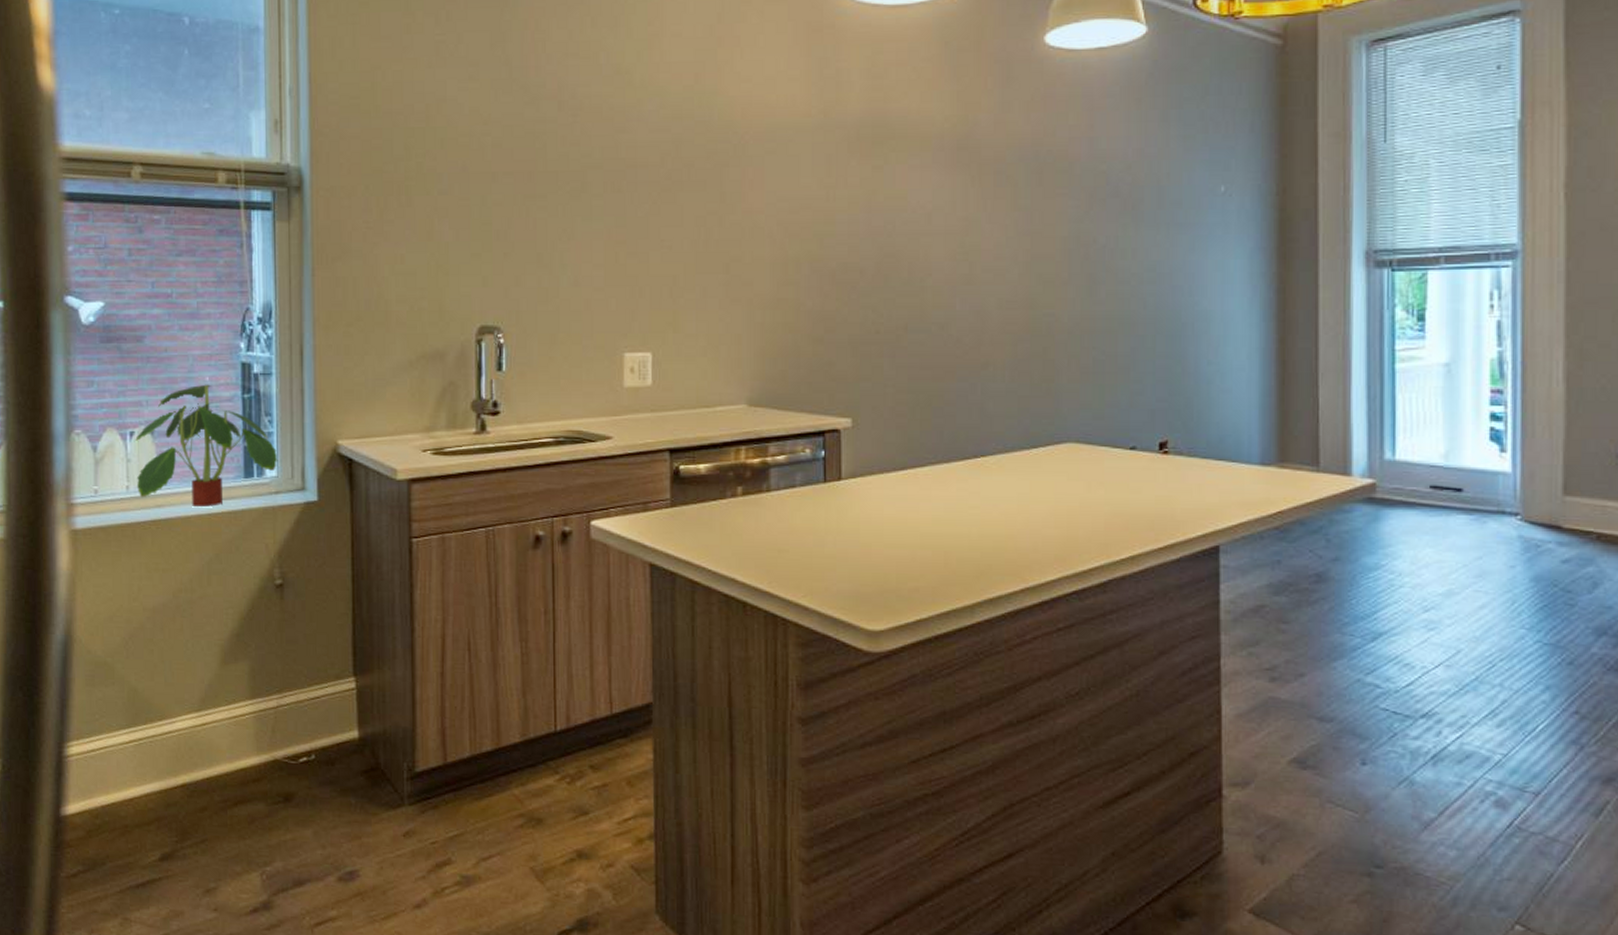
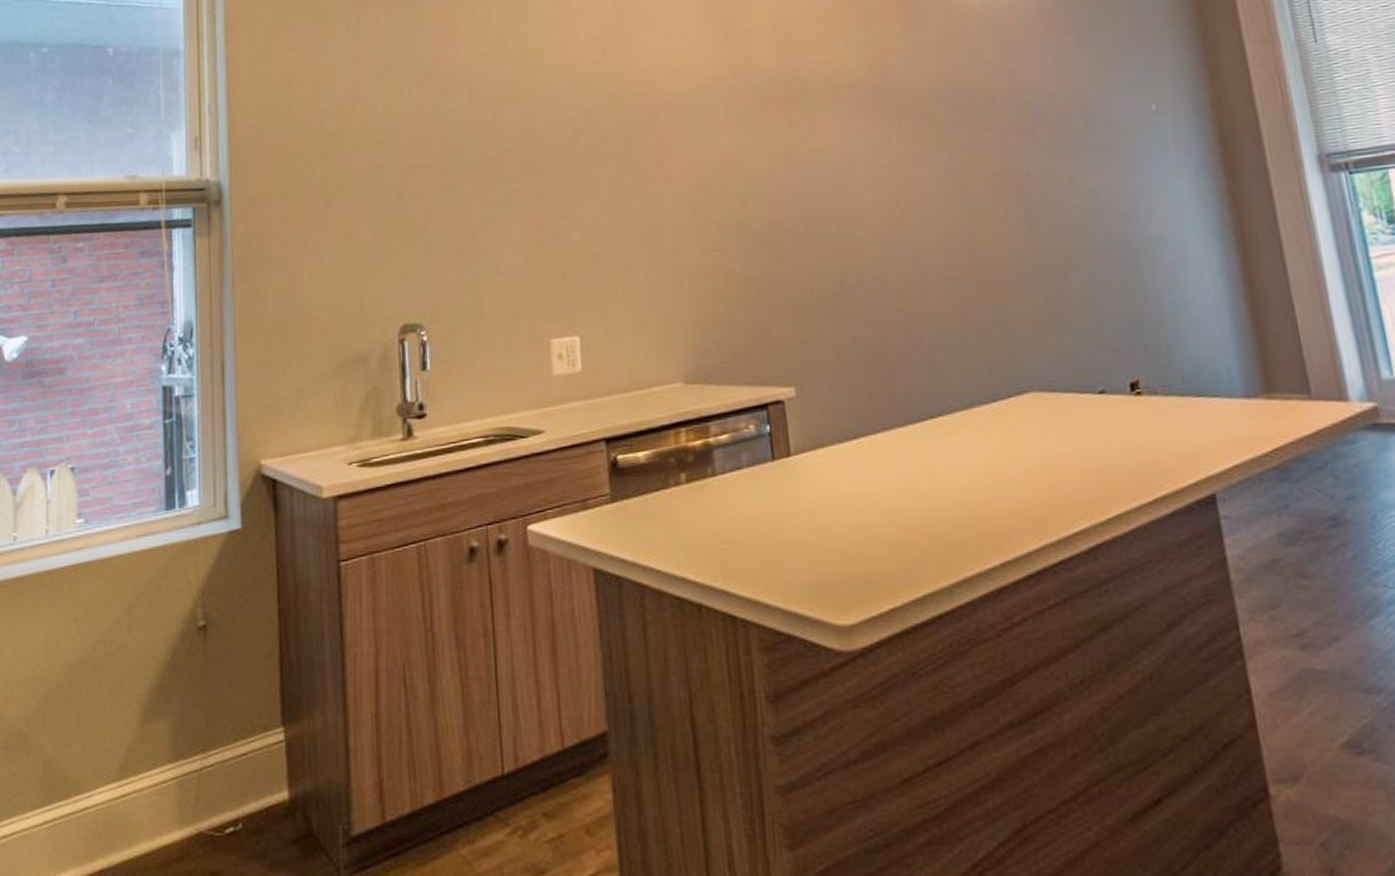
plant: present [135,384,278,508] -> none [55,412,200,548]

